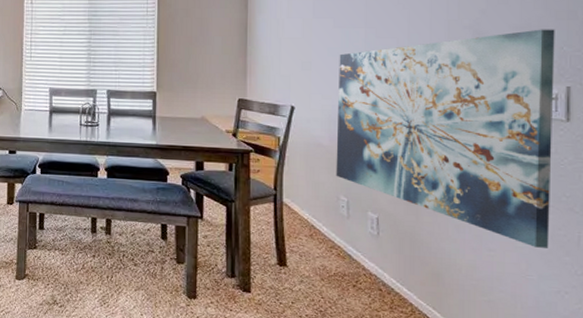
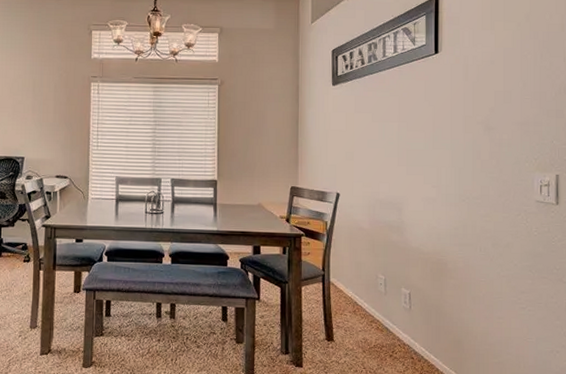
wall art: present [336,29,555,248] -> none [375,125,547,314]

